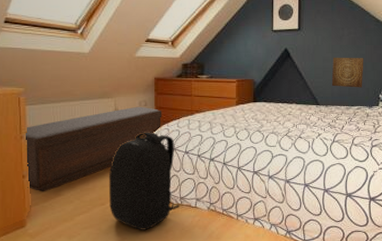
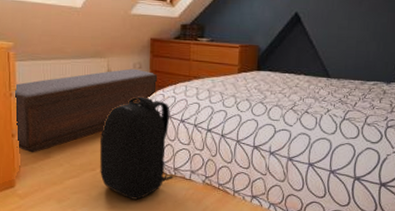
wall art: present [331,57,364,88] -> none [345,24,385,61]

